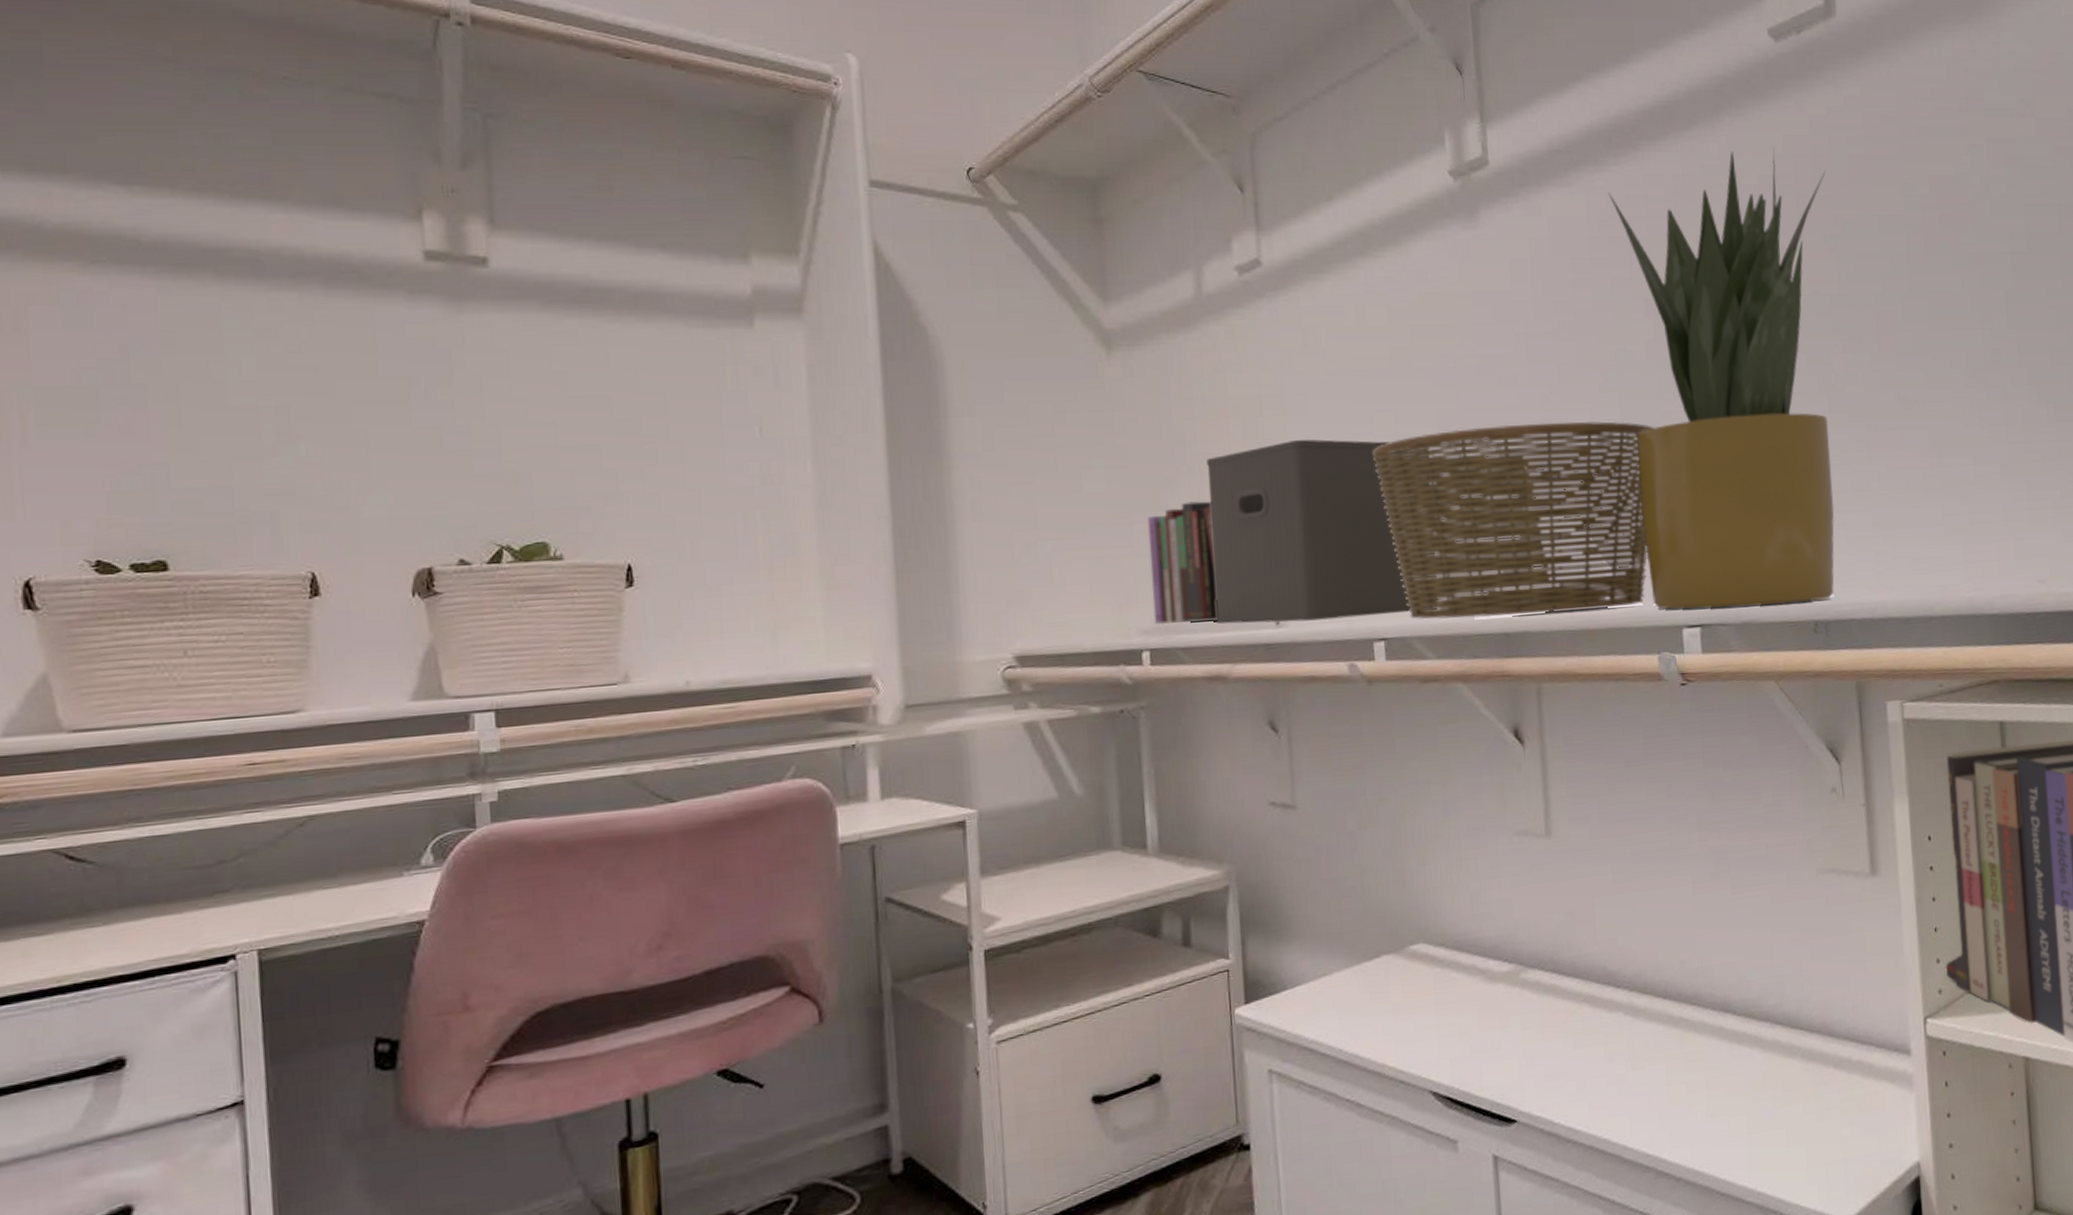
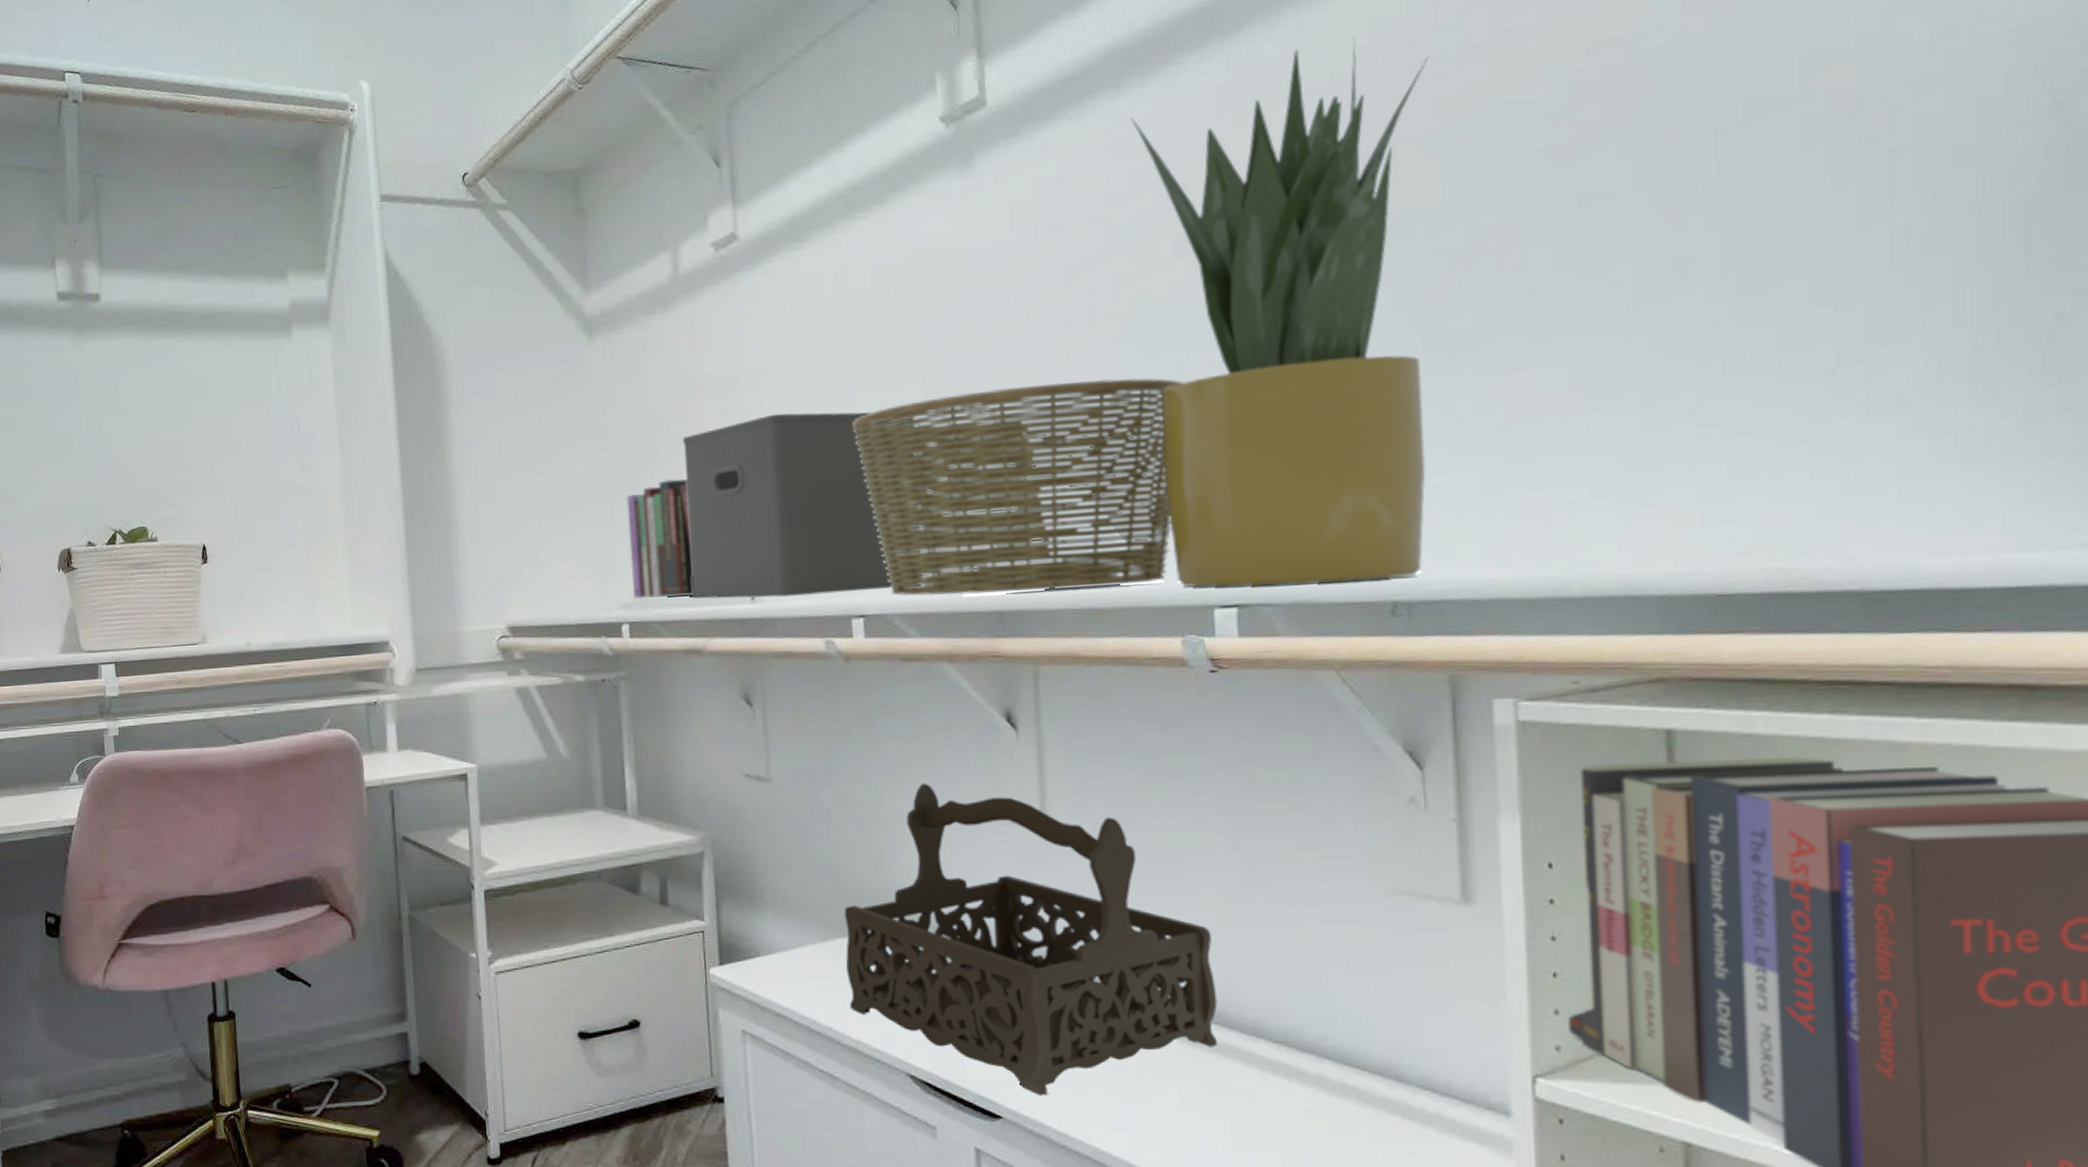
decorative basket: none [1369,800,1695,1095] -> present [844,782,1218,1096]

